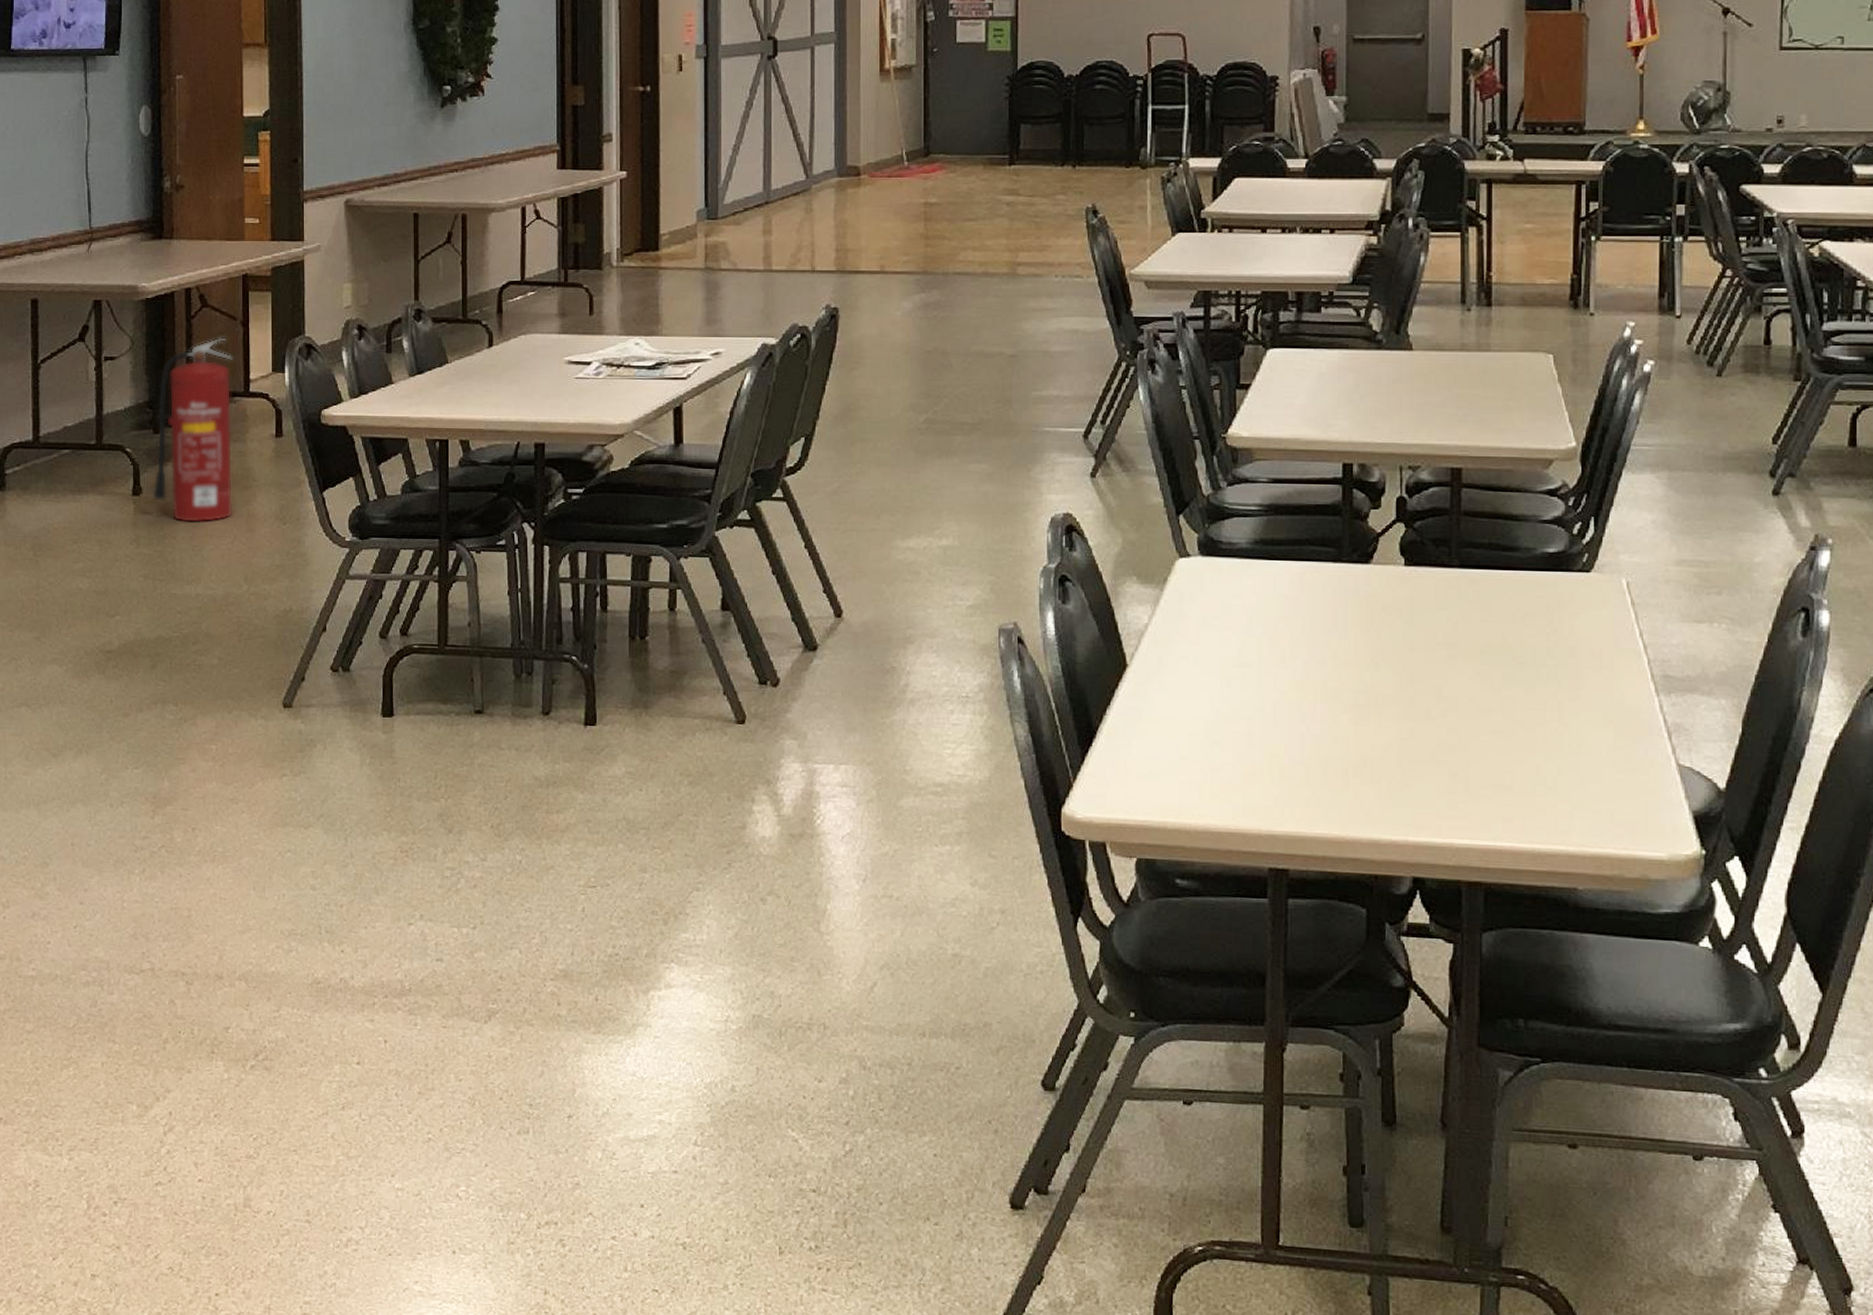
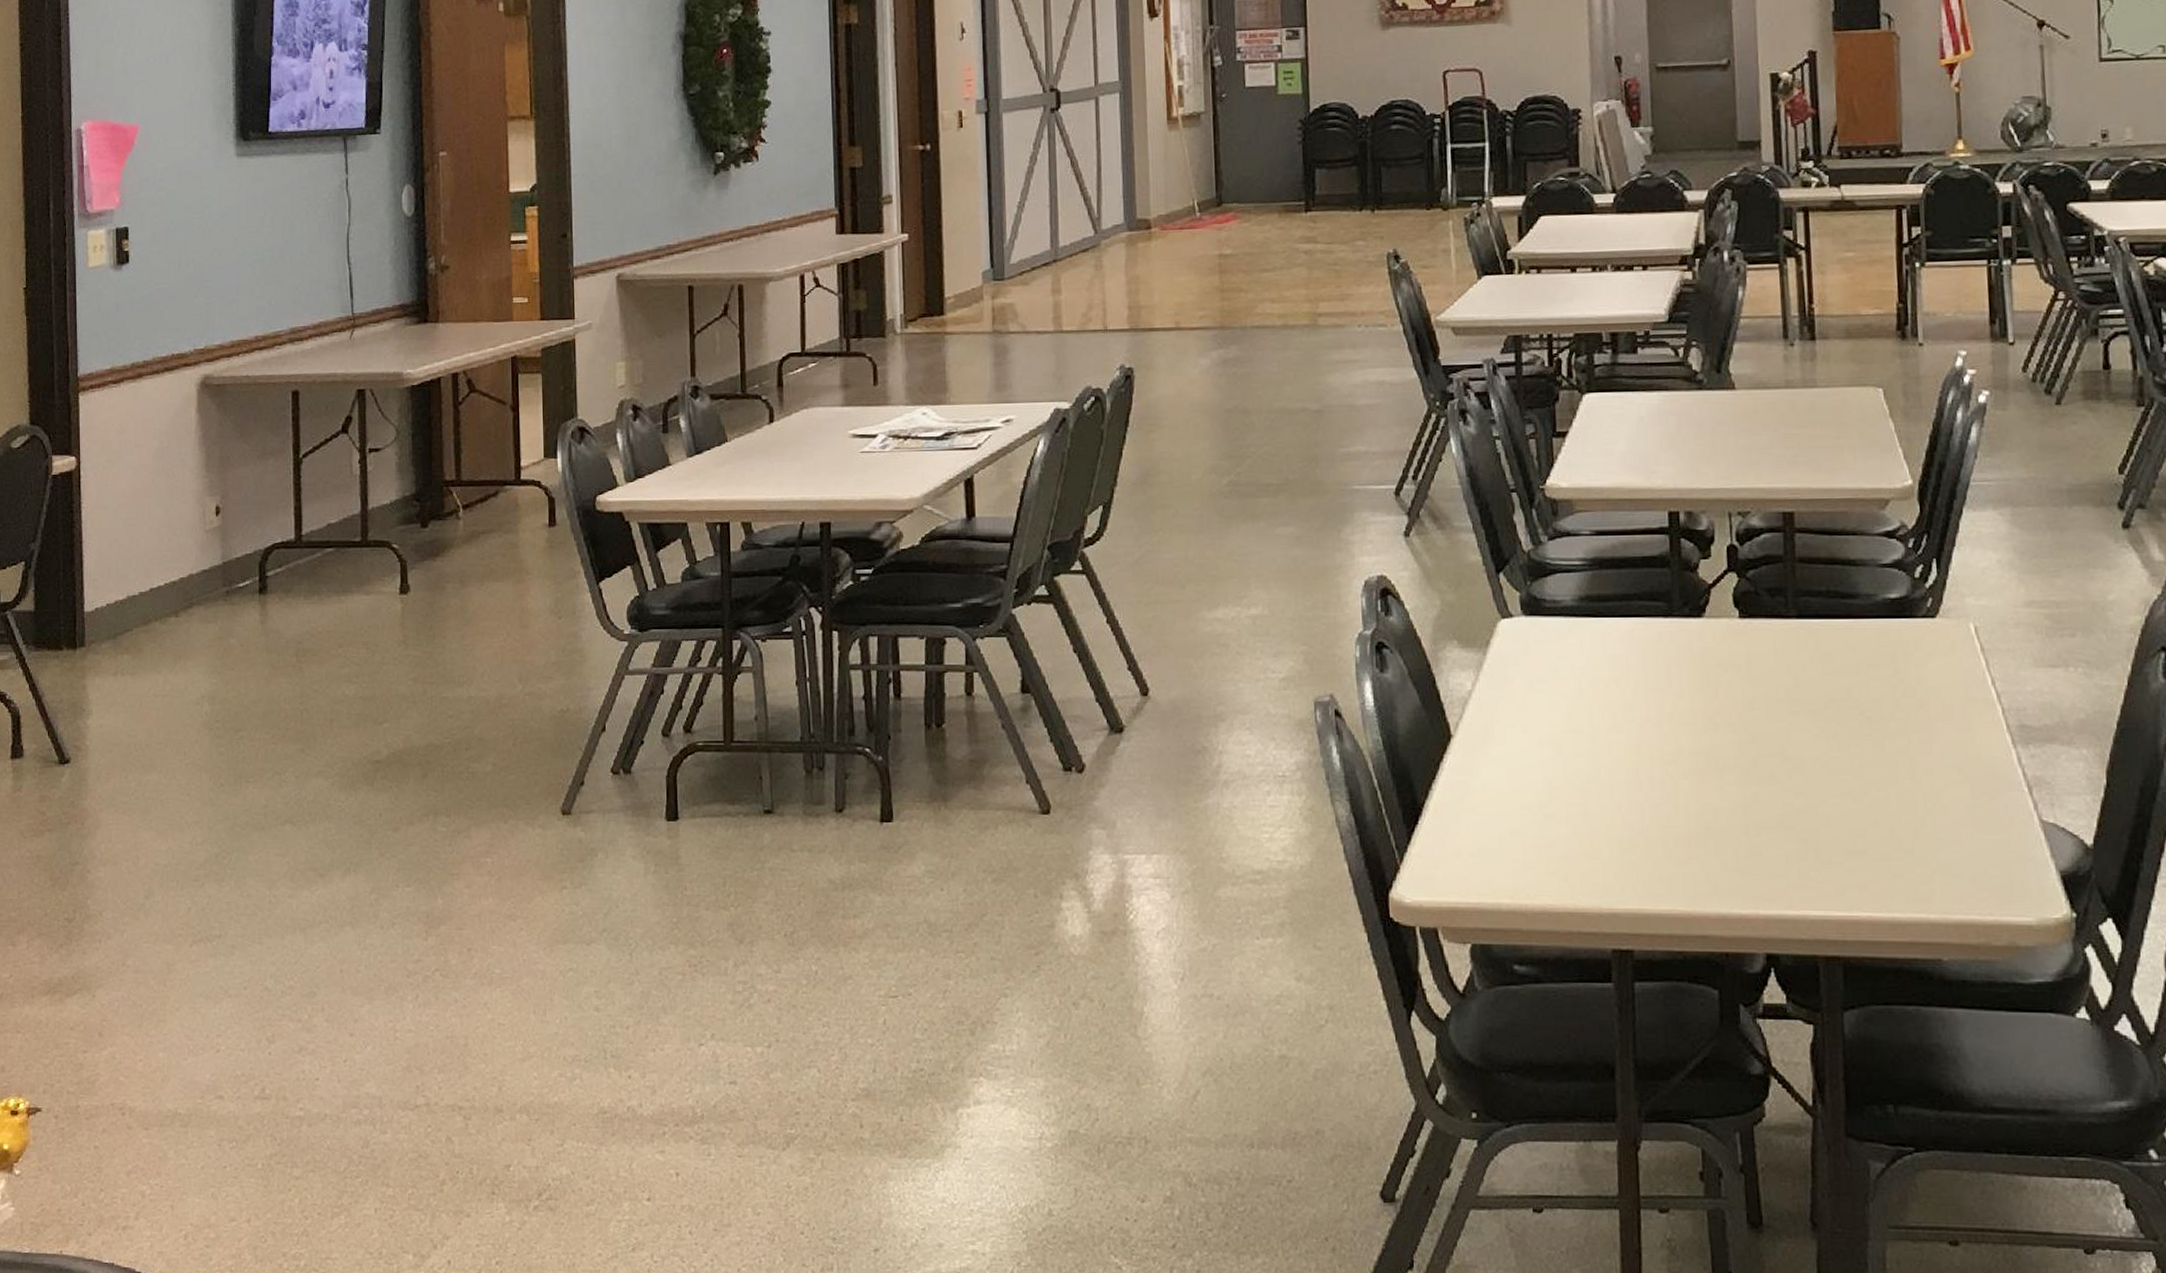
fire extinguisher: present [152,337,233,523] -> none [420,423,506,620]

